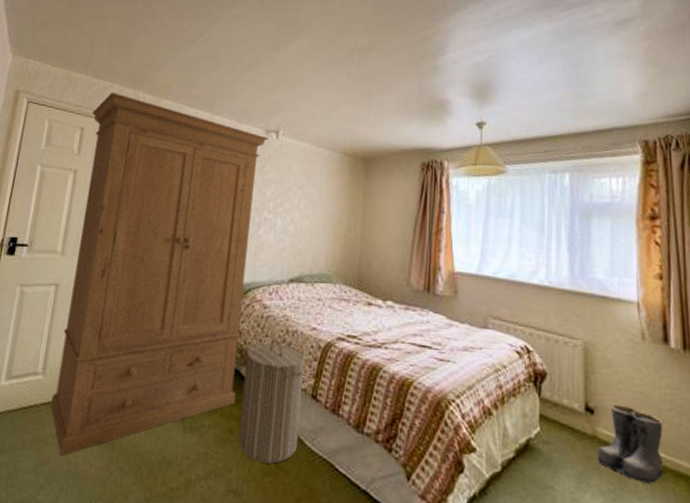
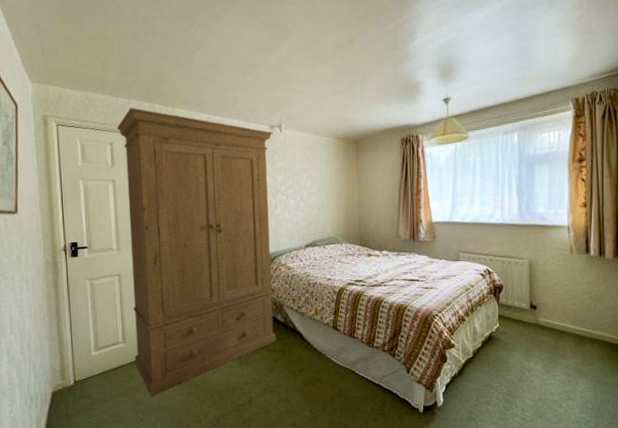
laundry hamper: present [238,339,305,464] -> none [280,291,327,378]
boots: present [597,404,666,485] -> none [538,300,585,350]

